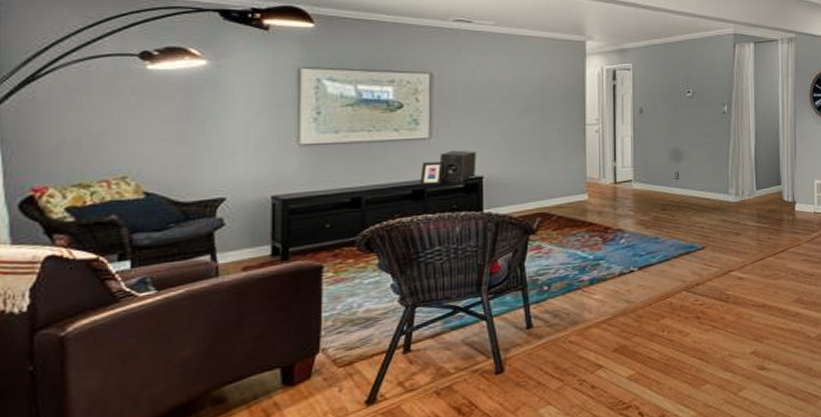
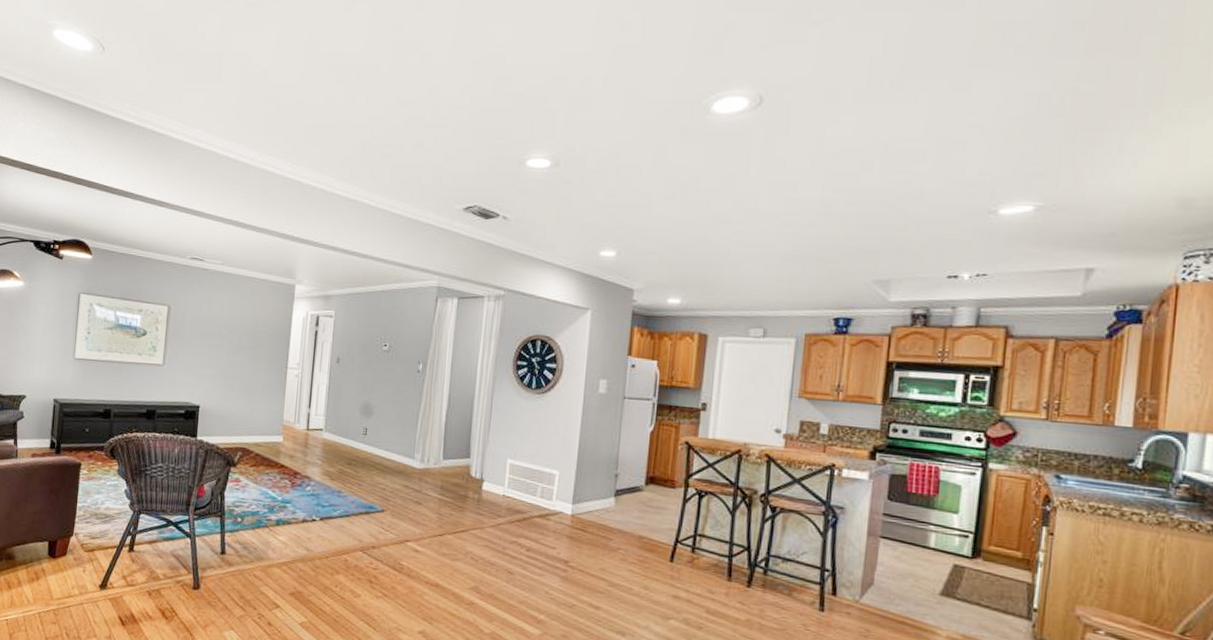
picture frame: present [420,162,445,186] -> none [153,386,173,408]
studio monitor: present [439,150,477,184] -> none [168,378,197,410]

